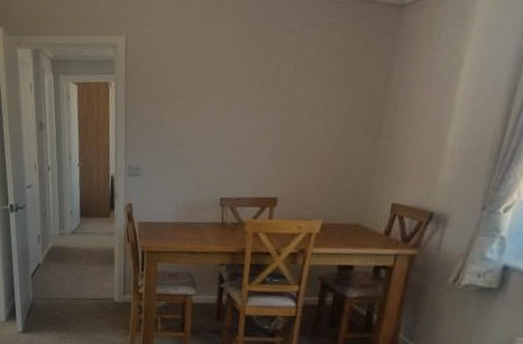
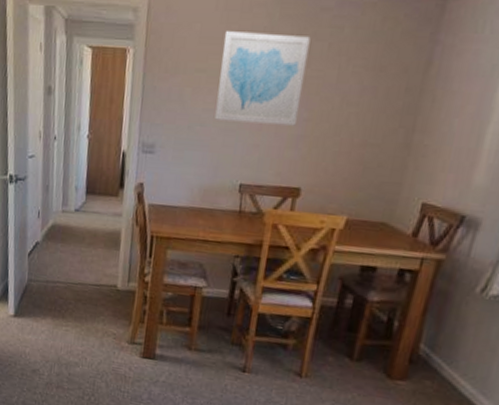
wall art: none [193,58,277,141] -> present [214,31,311,126]

